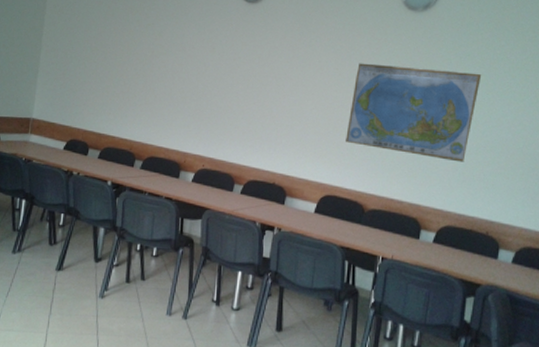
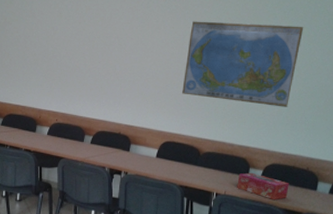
tissue box: none [406,235,466,269] -> present [237,172,289,200]

